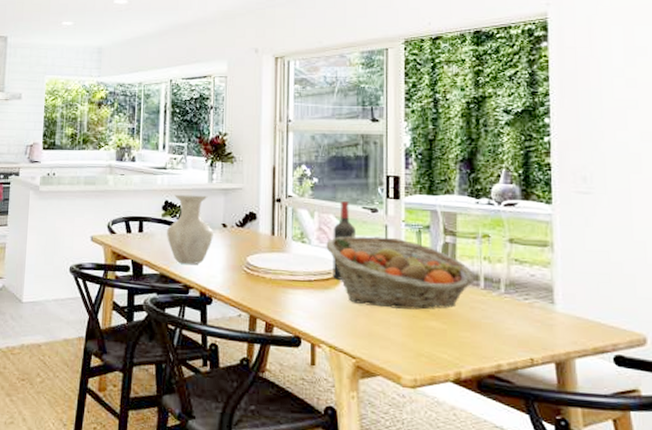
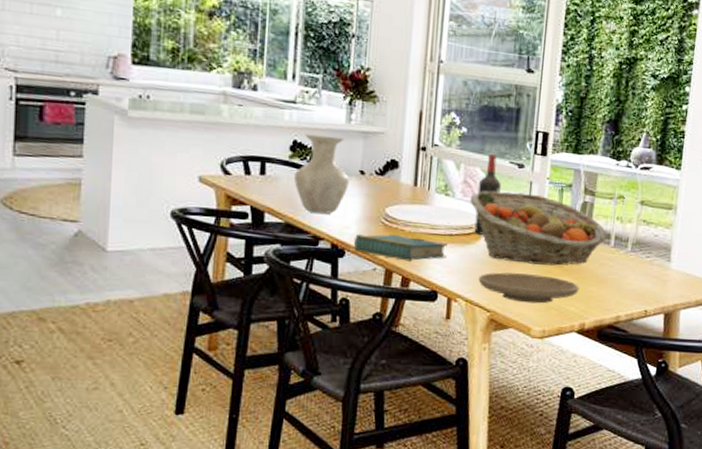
book: none [219,281,307,308] -> present [353,234,447,262]
plate: none [341,317,450,350] -> present [478,272,579,304]

